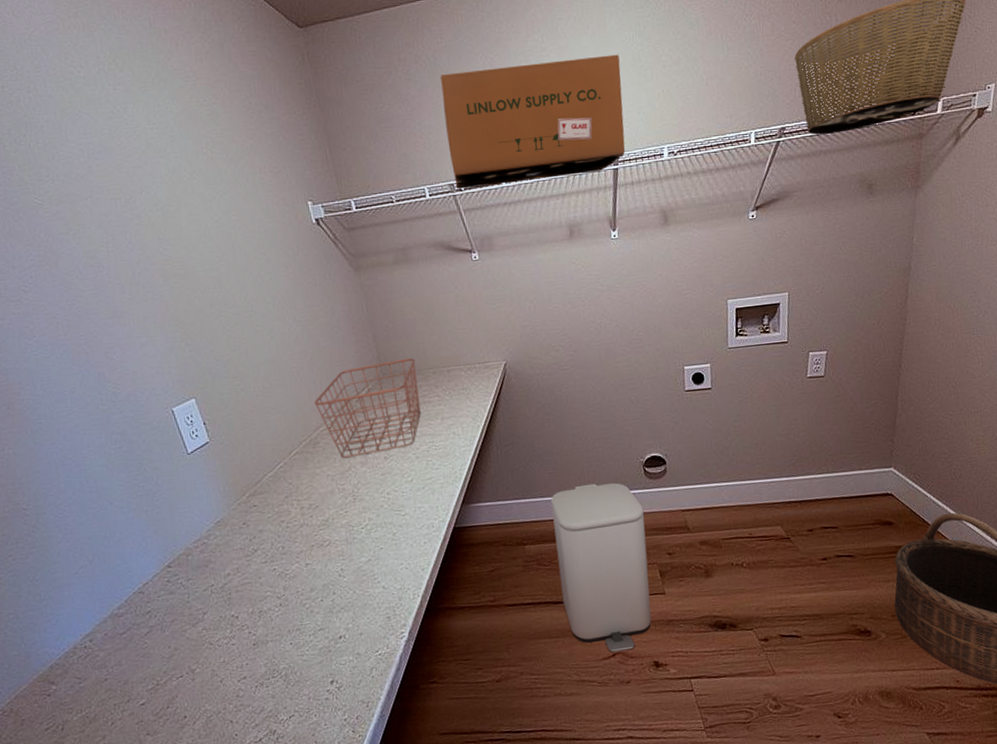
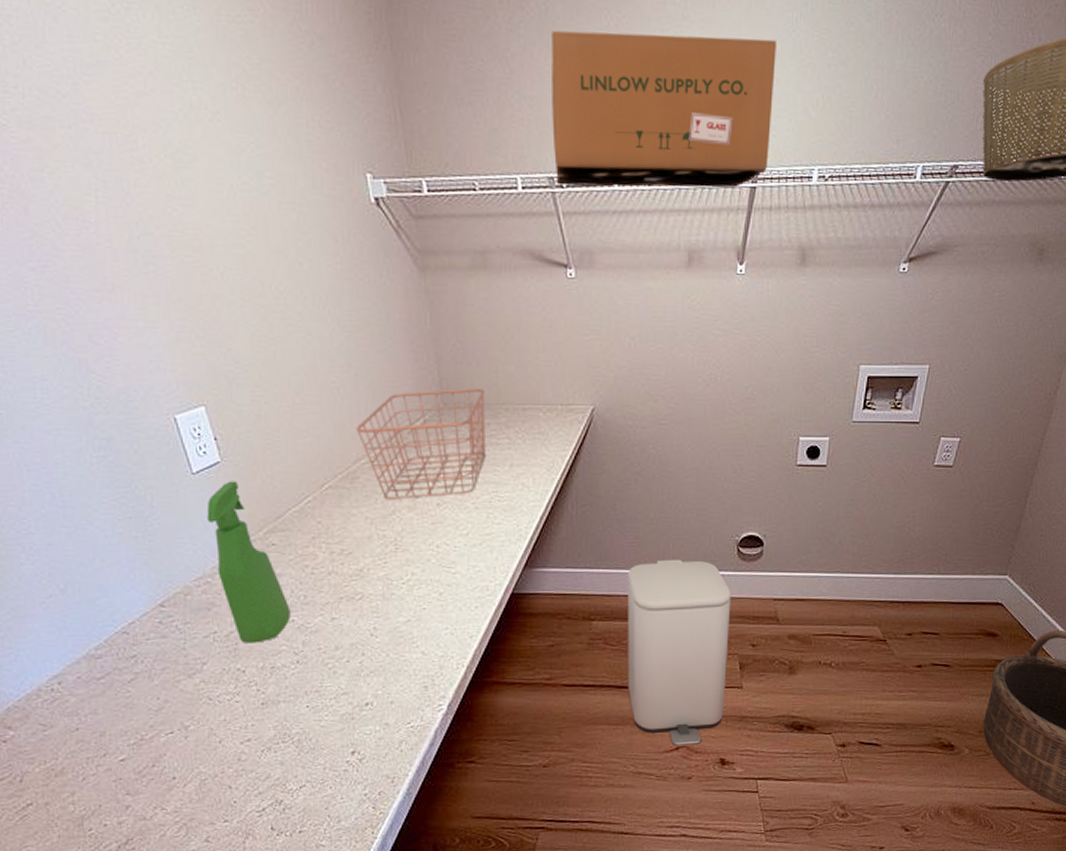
spray bottle: none [200,456,272,593] -> present [206,481,291,643]

